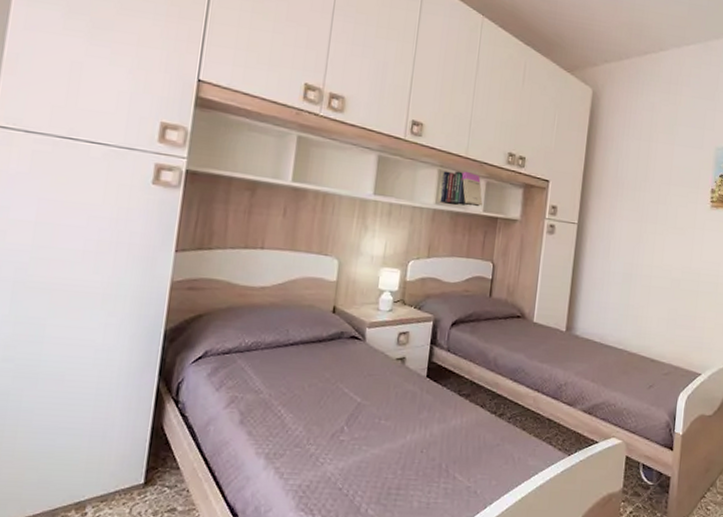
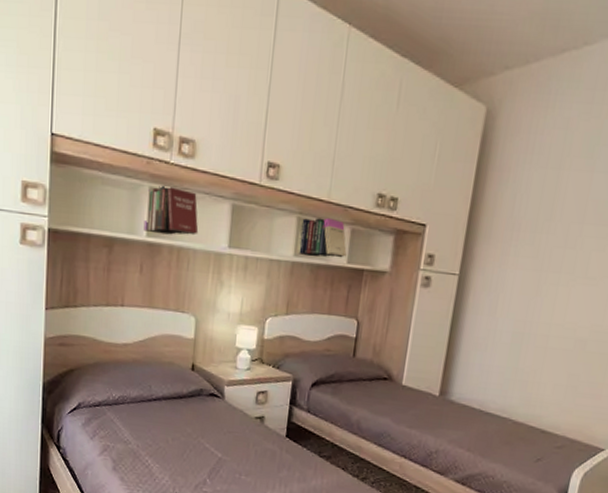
books: none [289,134,345,182] -> present [143,185,199,236]

